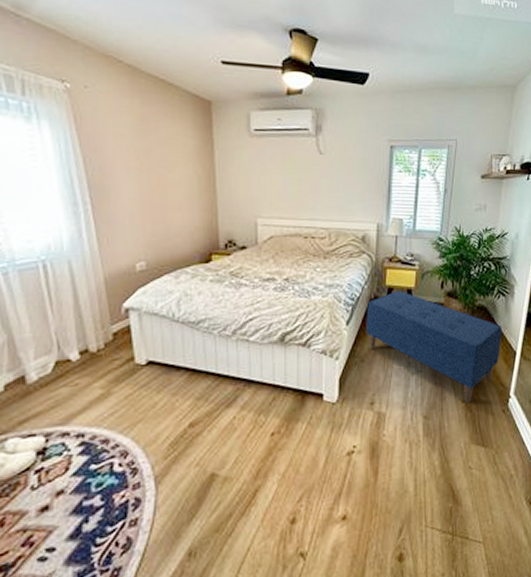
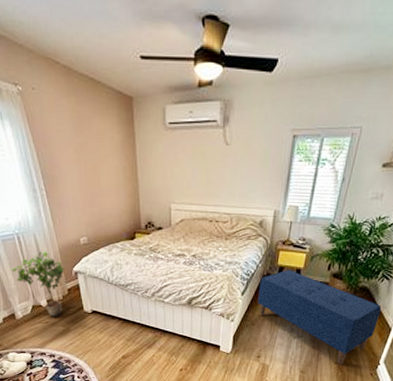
potted plant: none [28,283,109,376] -> present [11,251,64,317]

